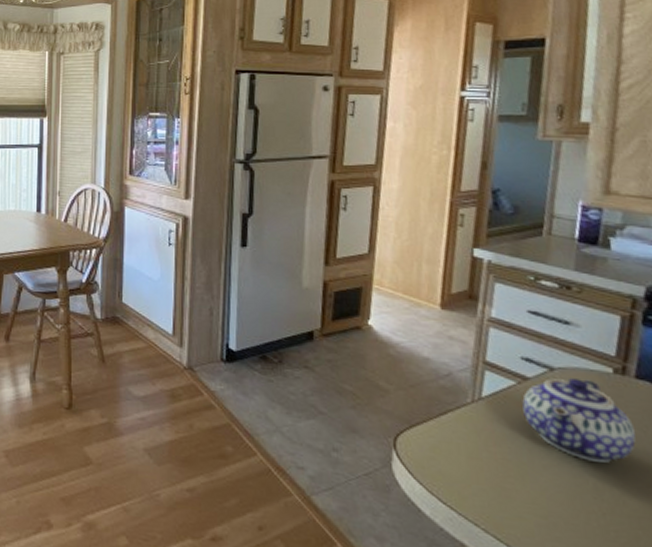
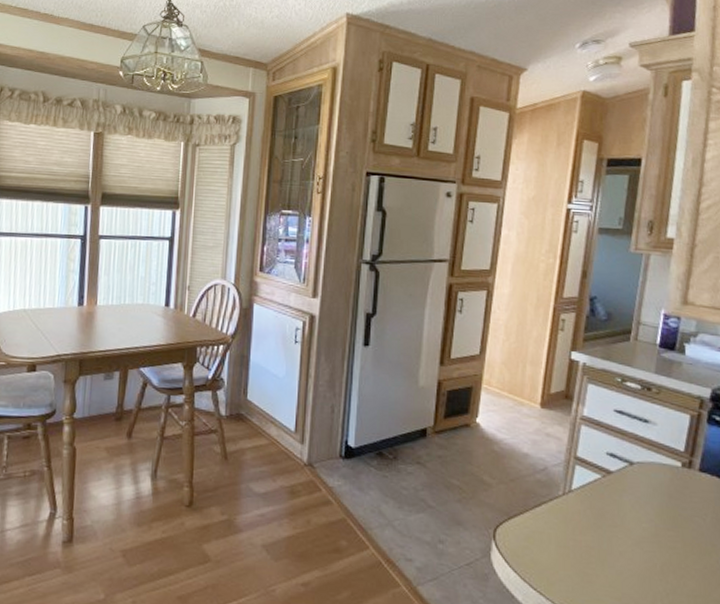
teapot: present [522,378,636,463] -> none [606,472,697,548]

